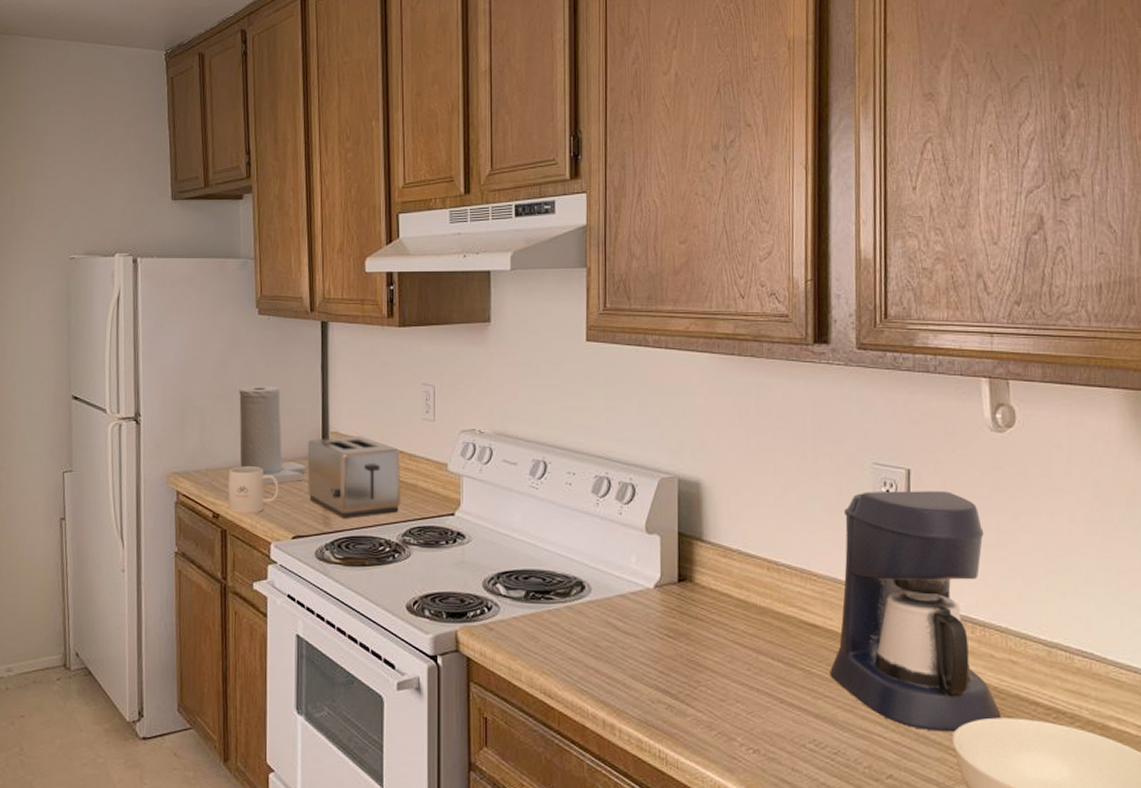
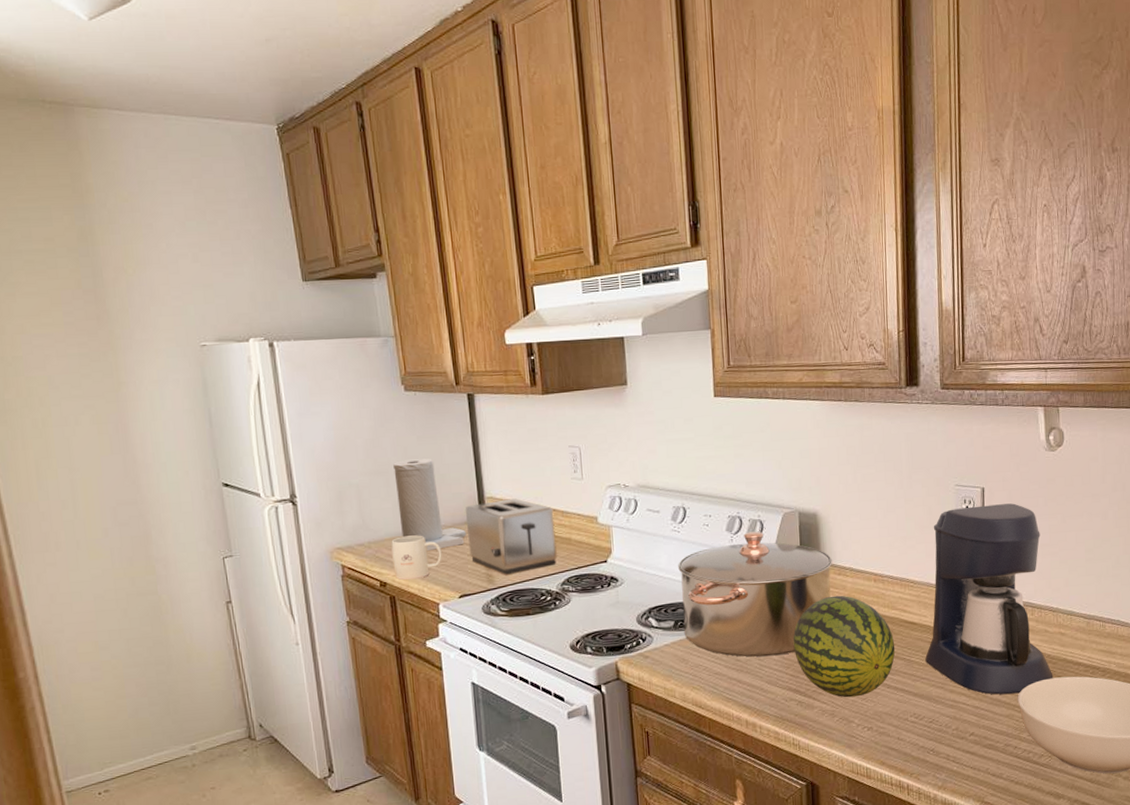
cooking pot: none [534,496,717,646] -> present [678,531,833,657]
fruit: none [664,581,792,709] -> present [793,595,895,698]

